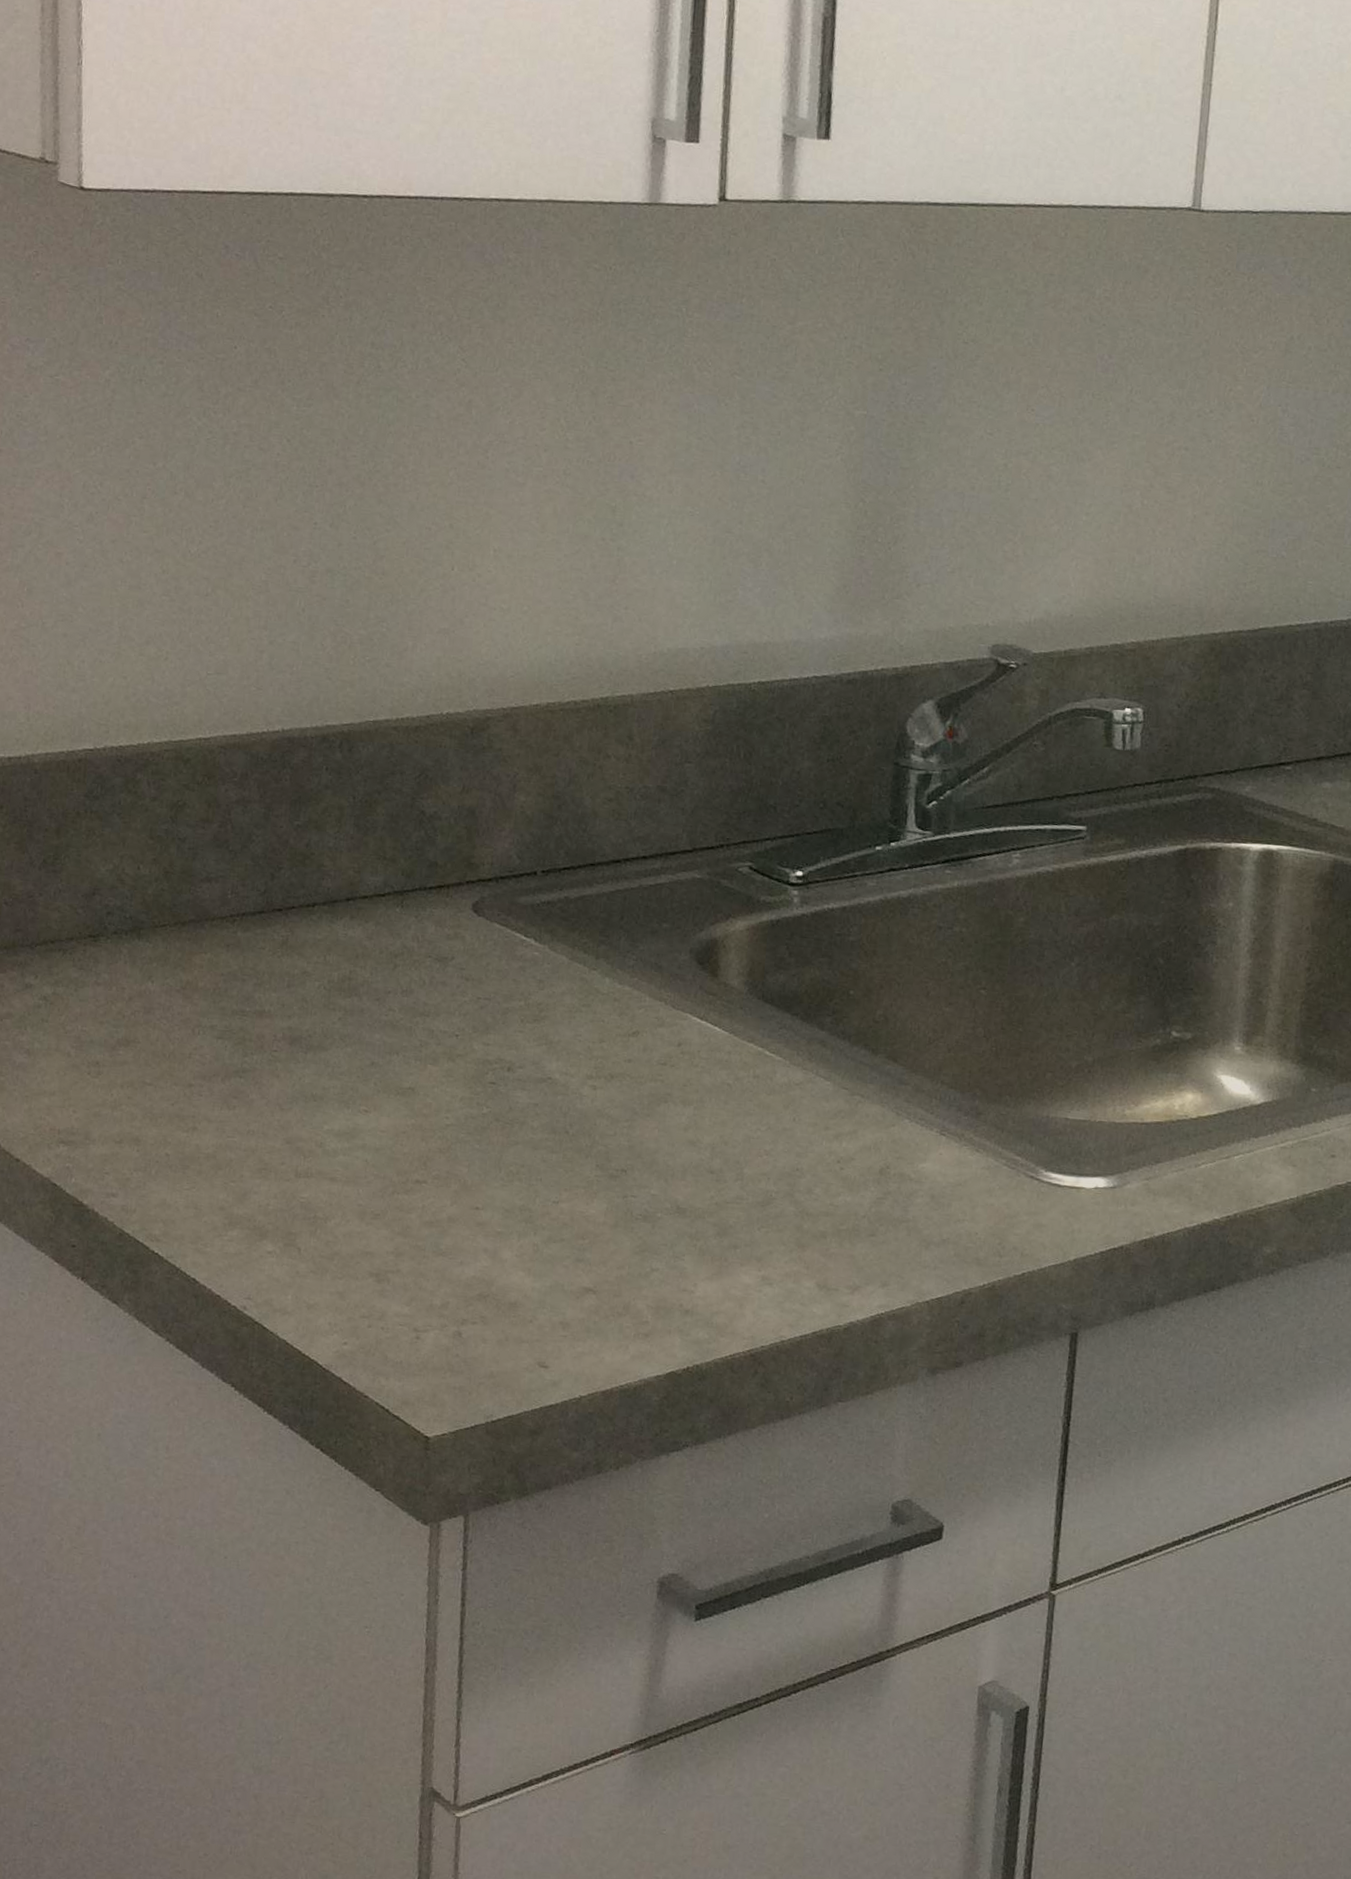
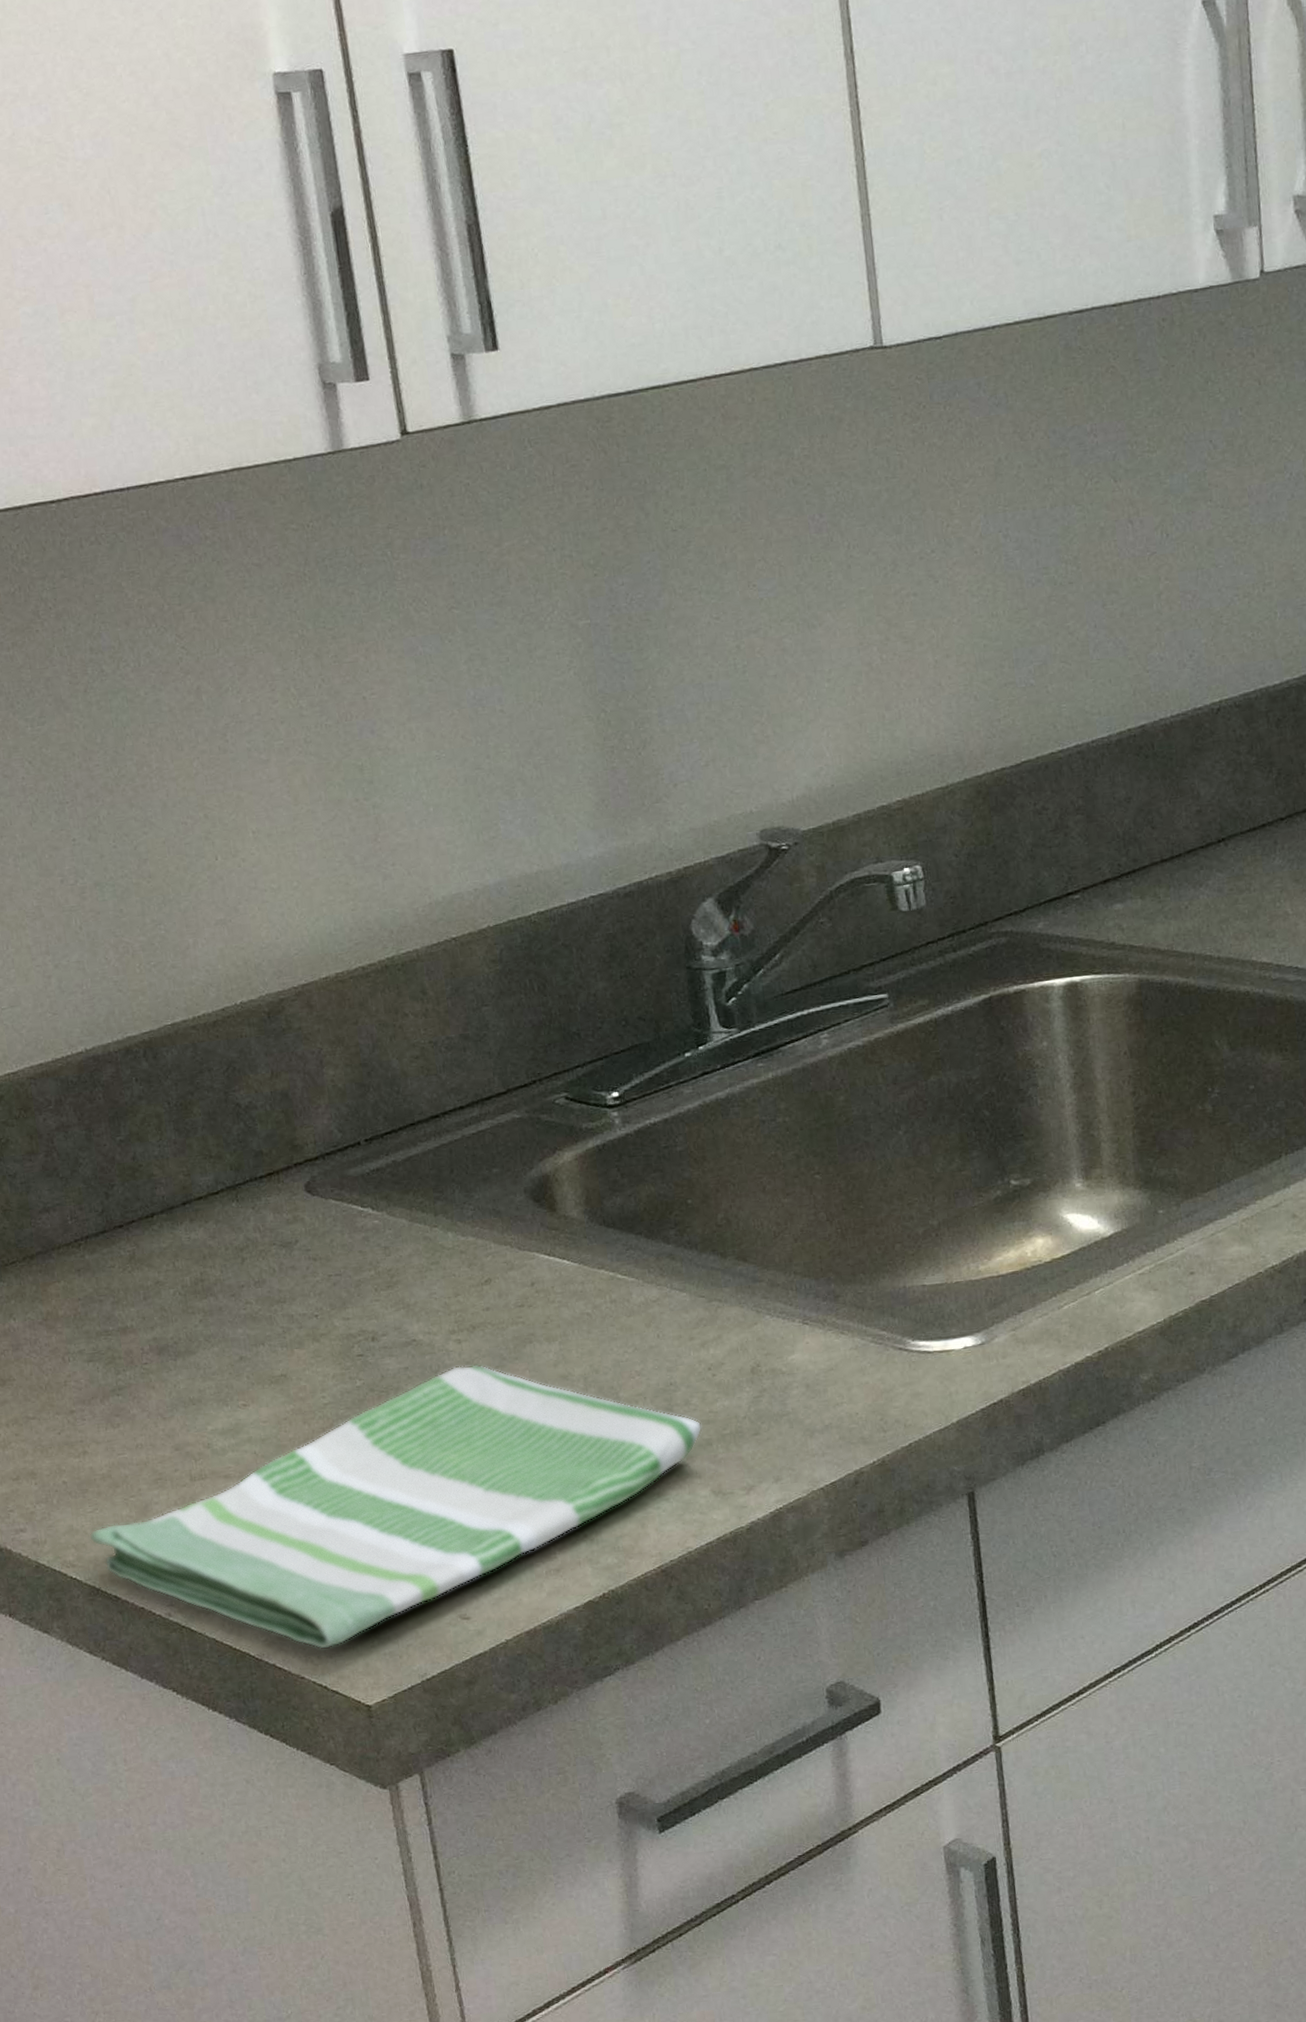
dish towel: none [180,1112,820,1373] -> present [90,1364,703,1650]

